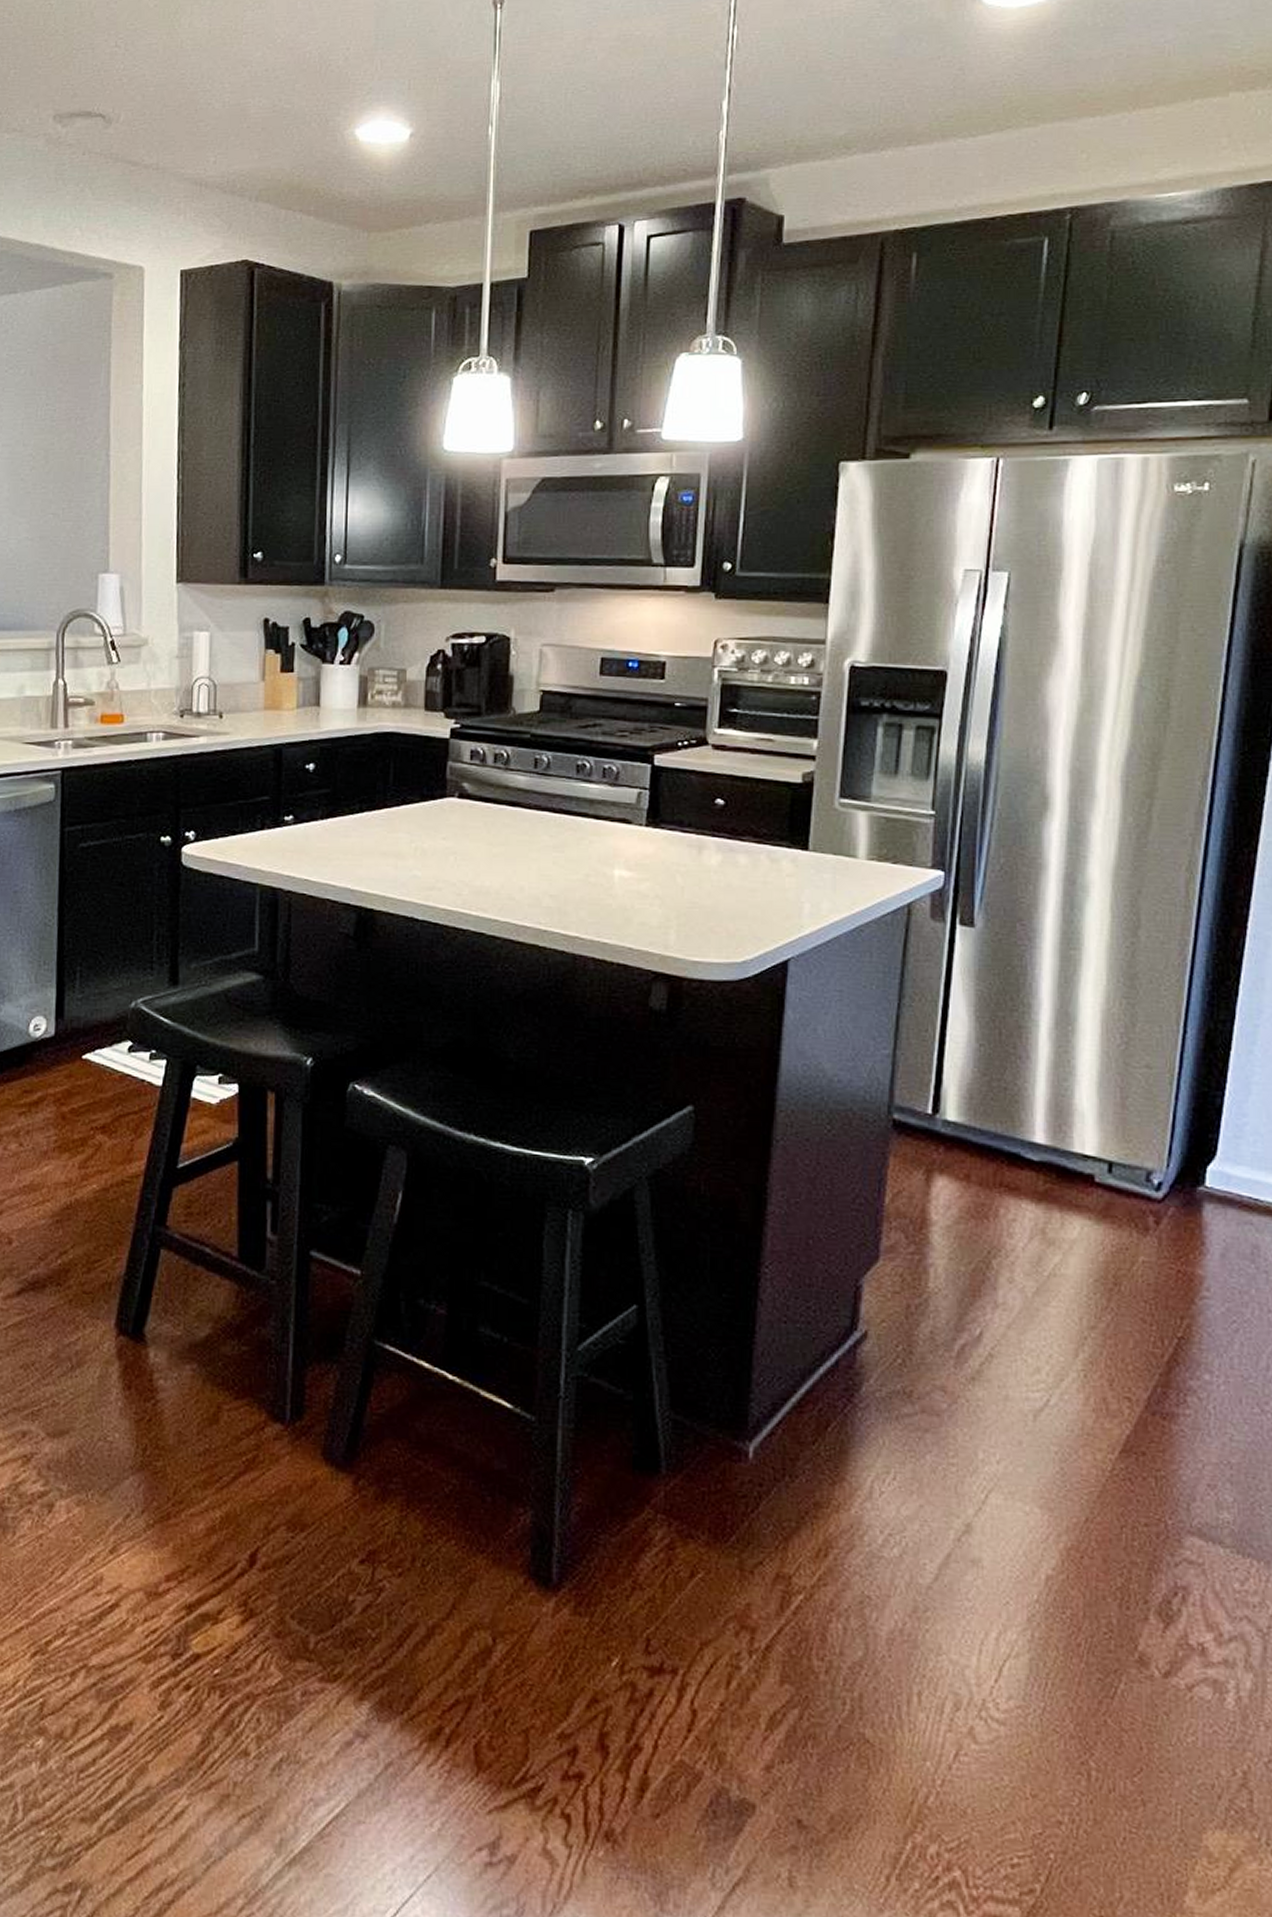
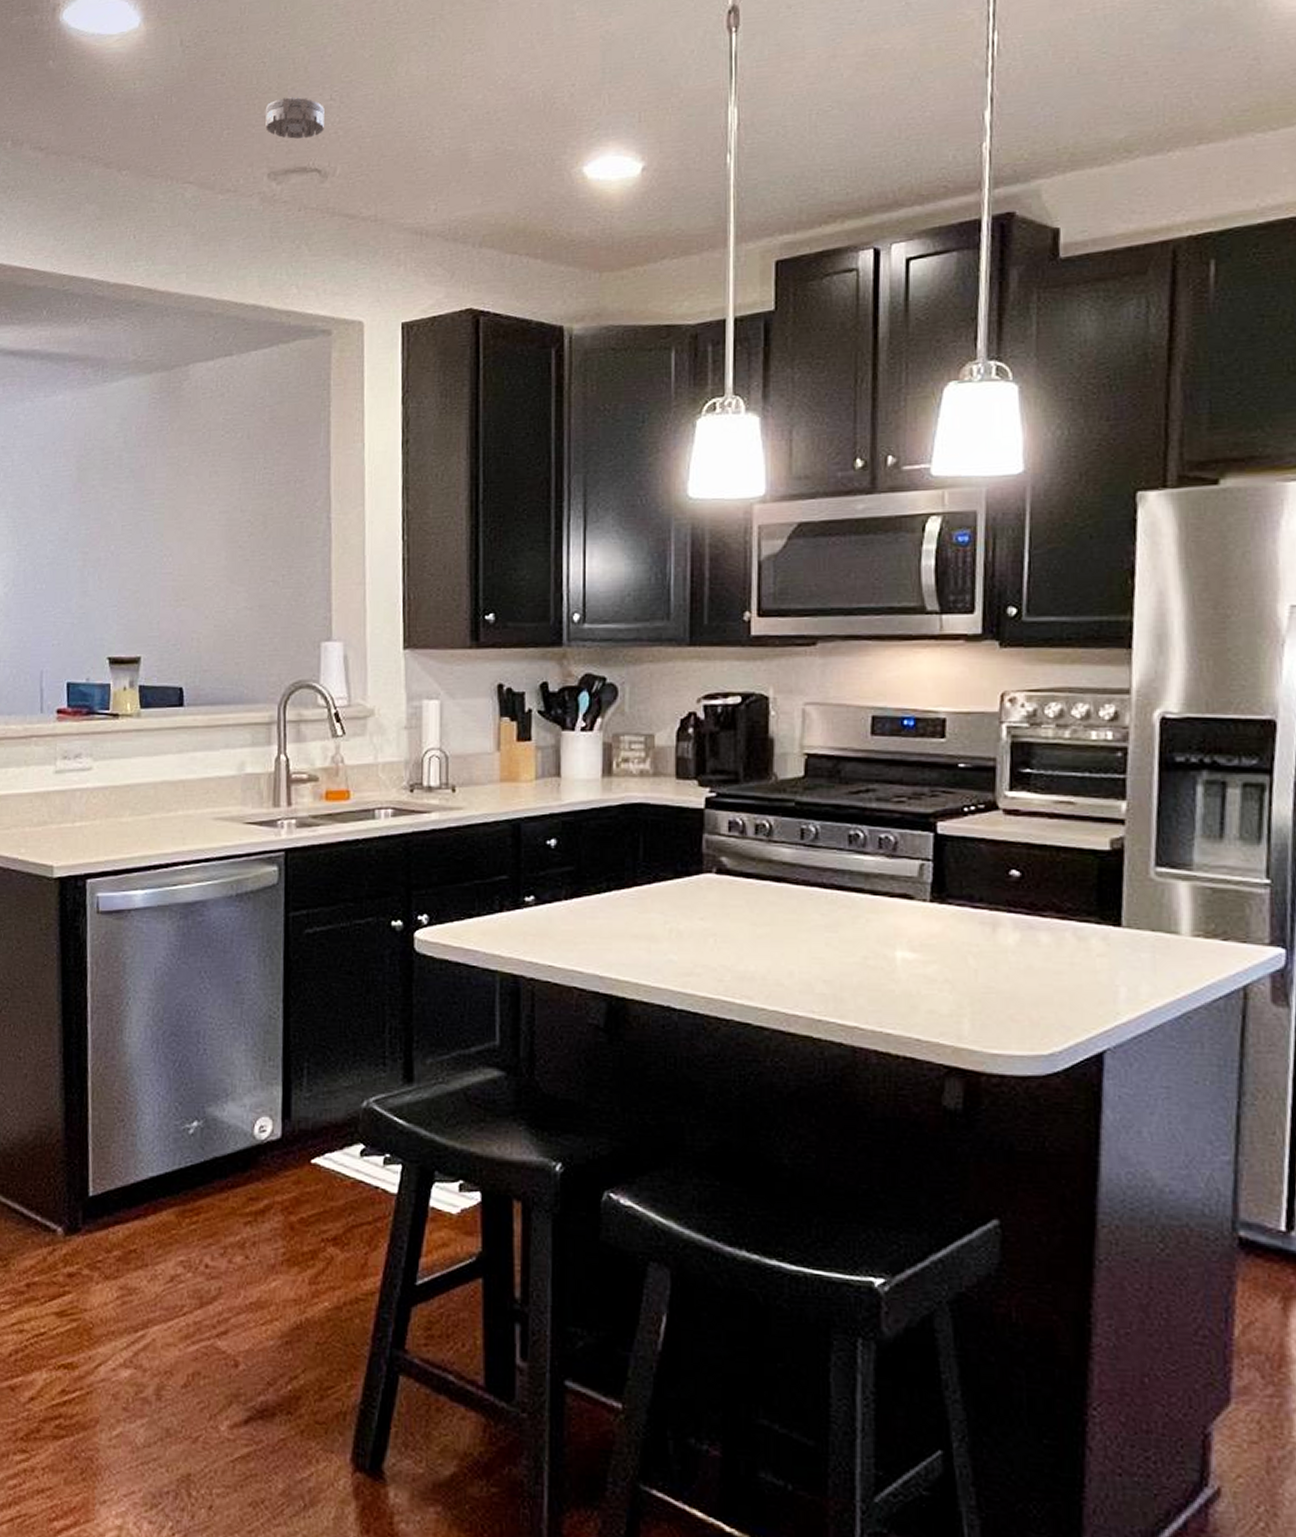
smoke detector: none [51,41,110,84] -> present [265,97,325,139]

